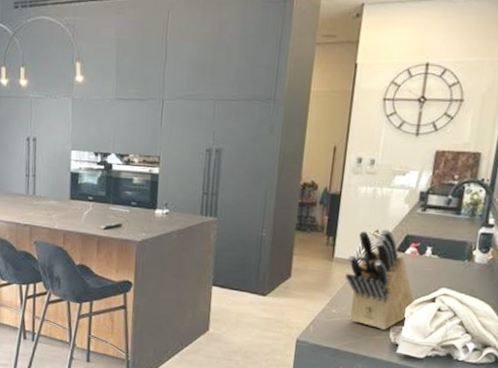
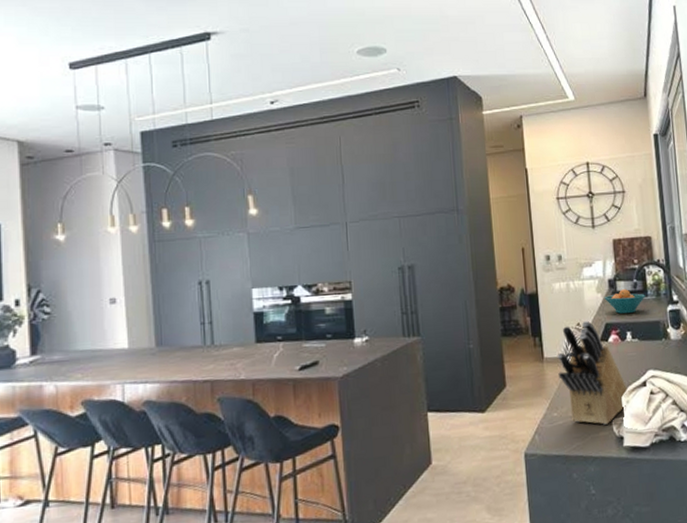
fruit bowl: none [411,204,458,229] -> present [604,289,645,314]

